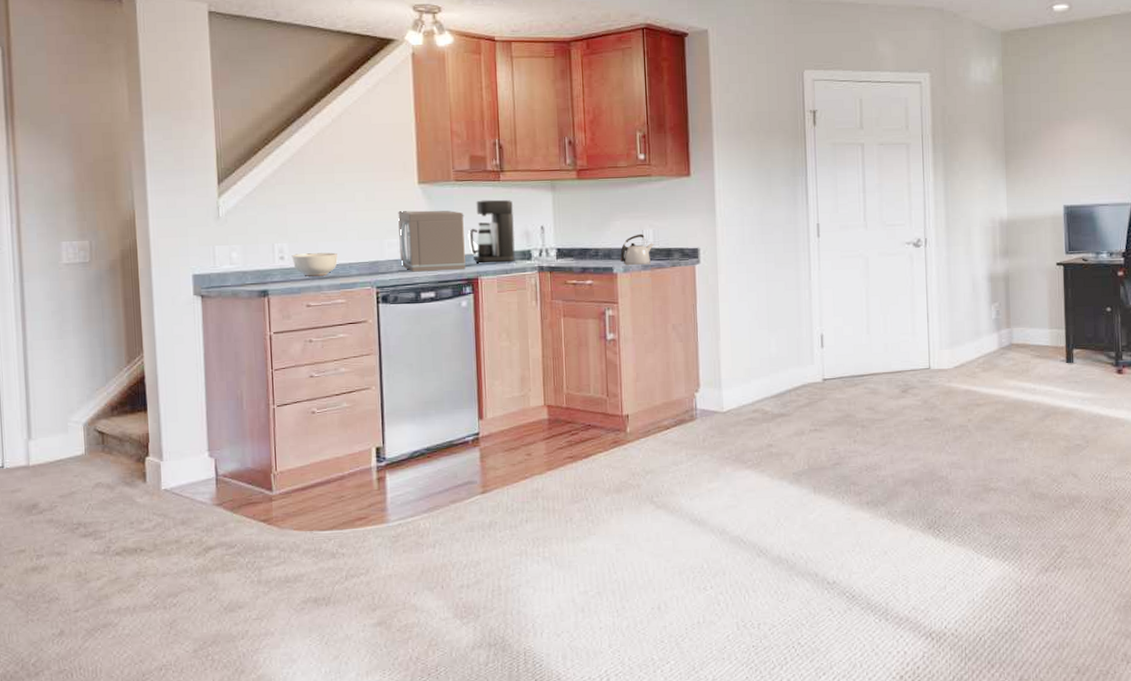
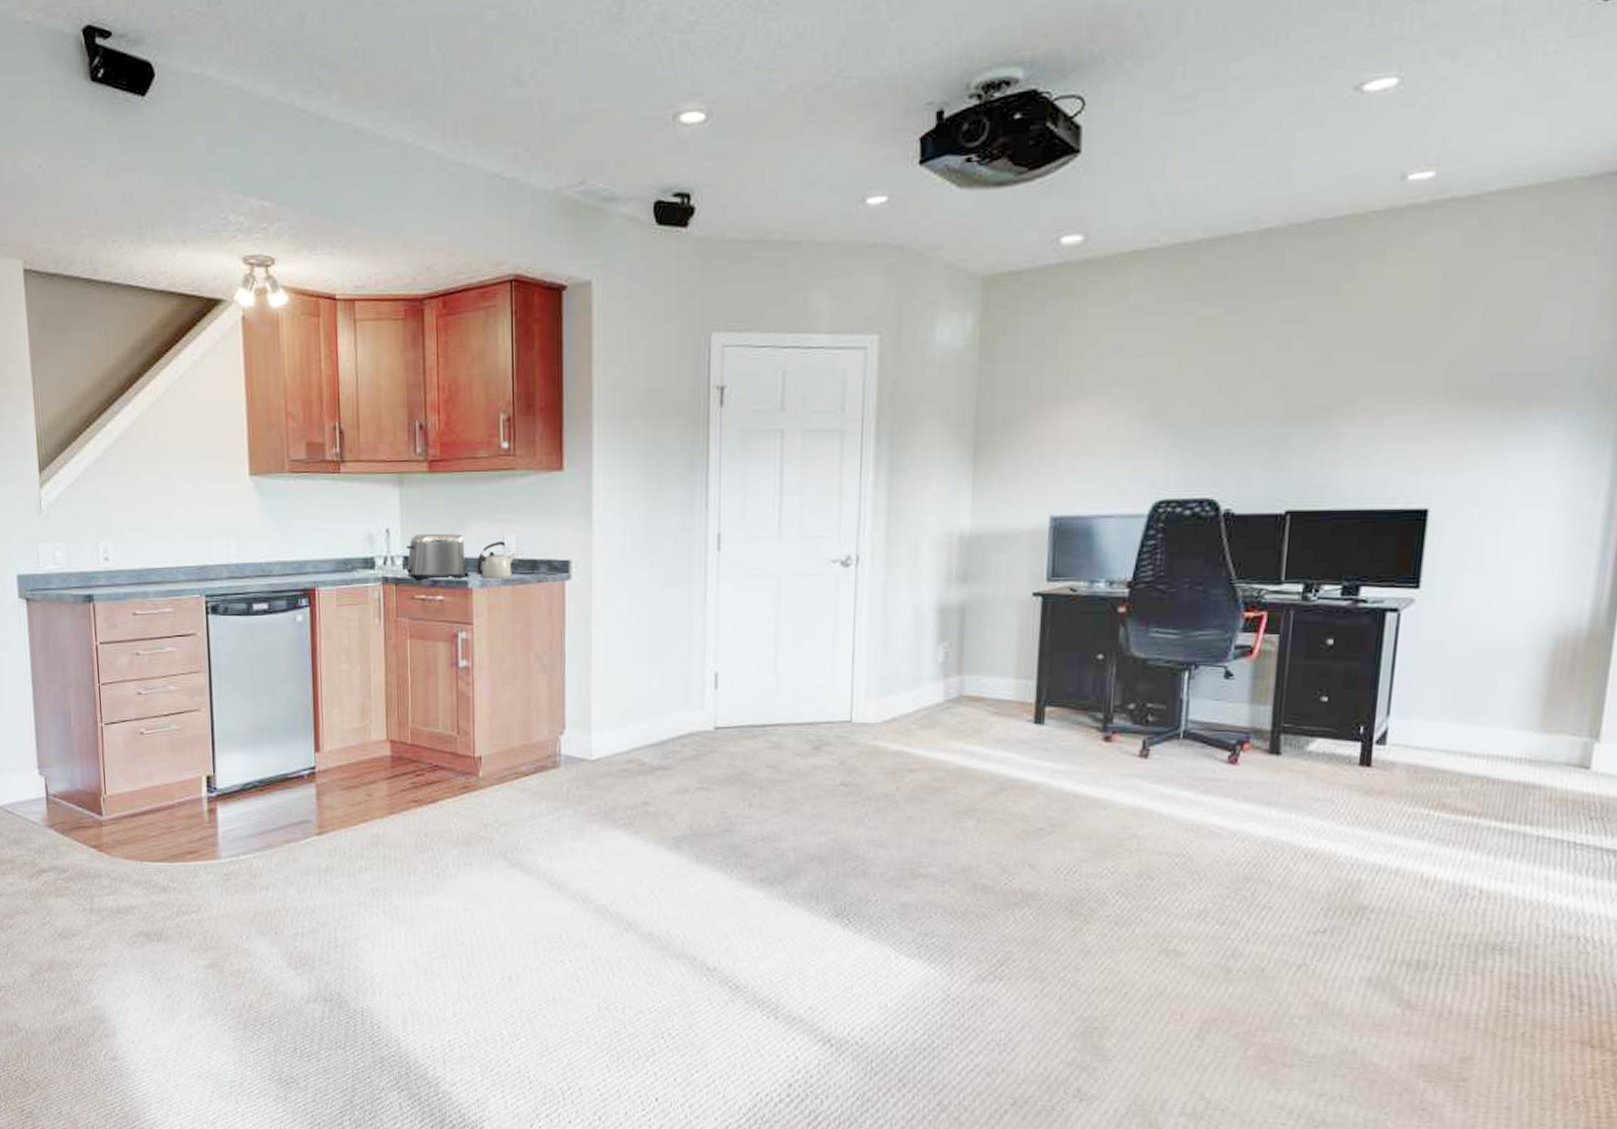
bowl: present [291,252,338,276] -> none [116,554,164,581]
microwave: present [398,210,466,272] -> none [228,507,302,580]
coffee maker: present [470,199,515,264] -> none [306,495,356,572]
toaster: none [558,229,615,268] -> present [405,534,470,581]

